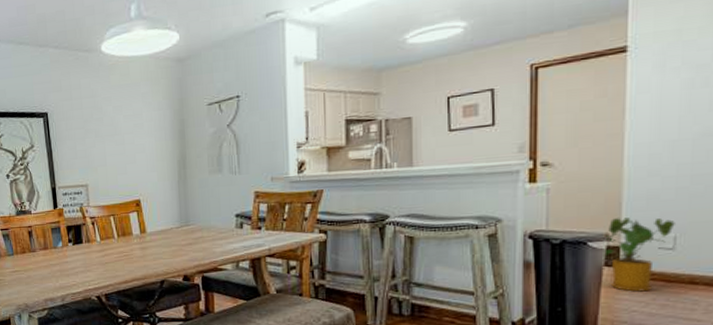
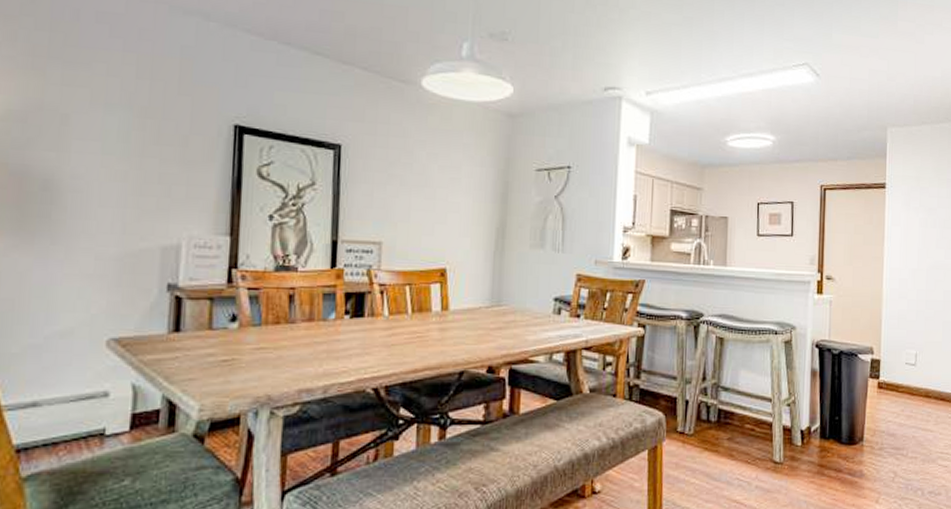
house plant: present [603,217,675,292] -> none [868,334,916,403]

